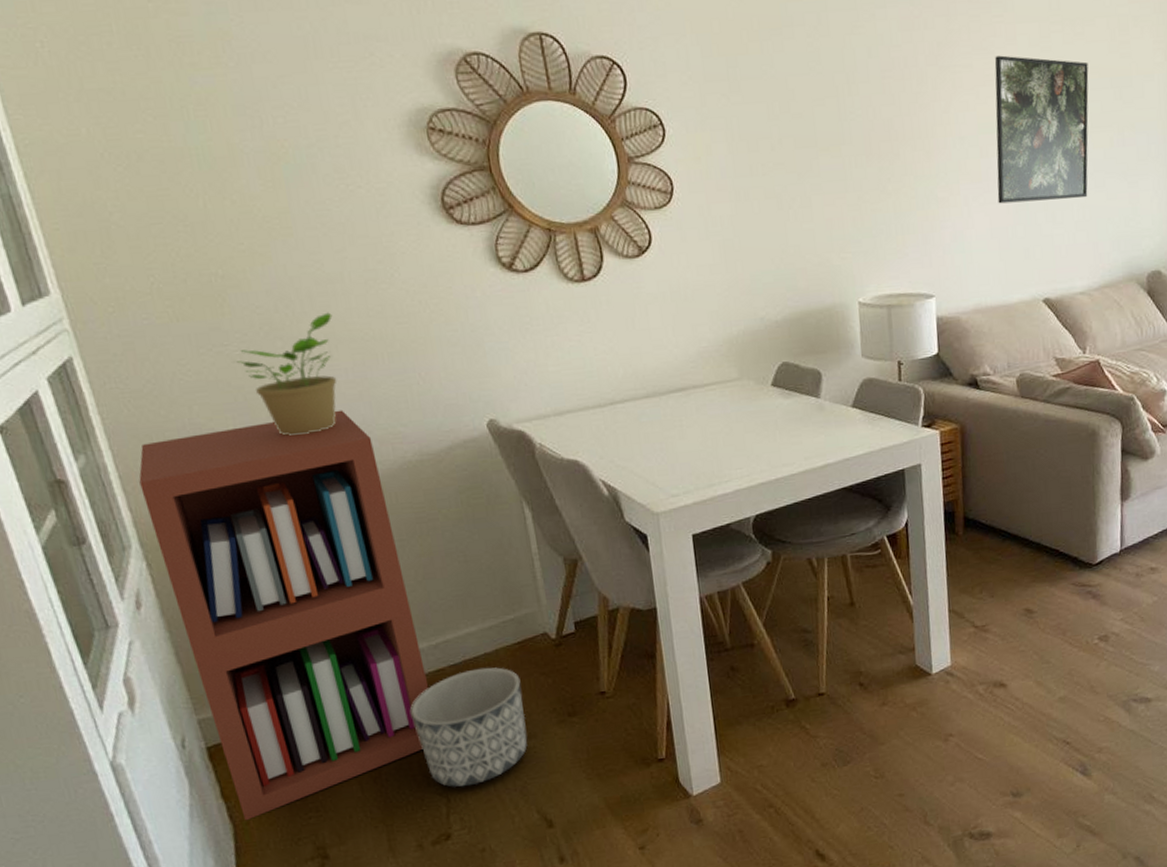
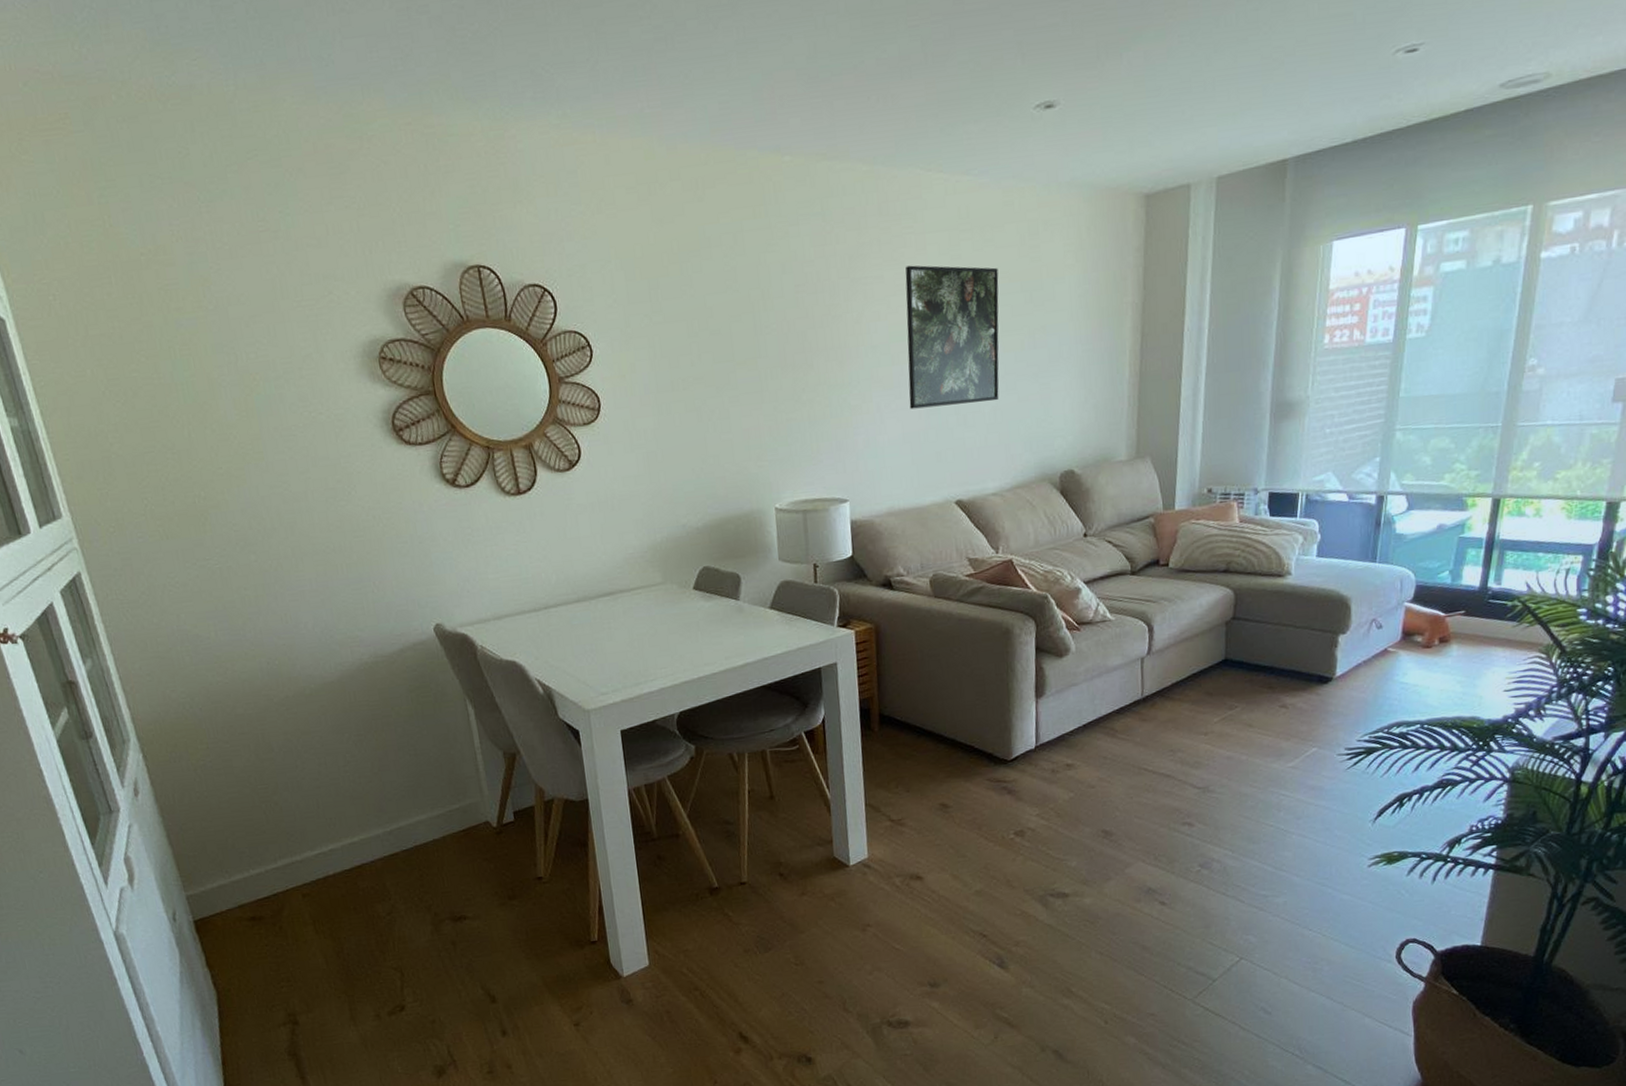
bookshelf: present [139,410,429,821] -> none [136,616,385,988]
potted plant: present [237,312,337,436] -> none [217,528,303,640]
planter: present [410,667,528,787] -> none [368,852,473,963]

